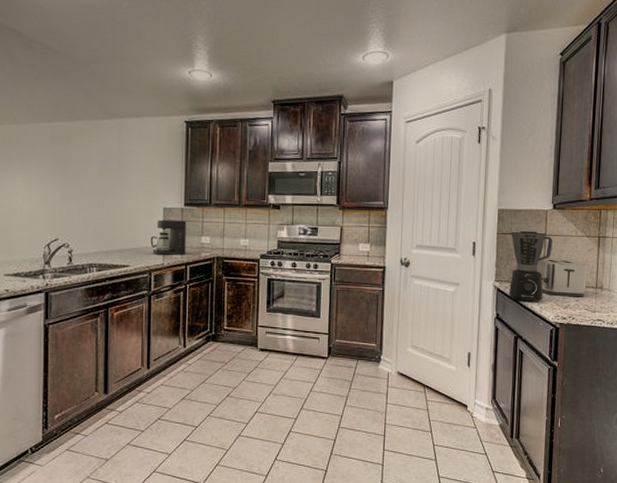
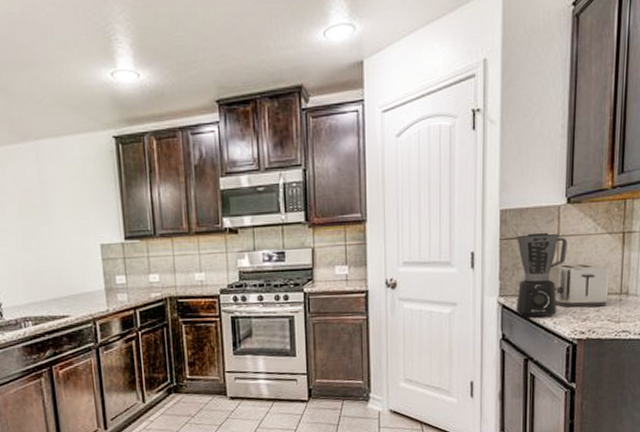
coffee maker: present [150,219,187,256] -> none [89,257,133,301]

